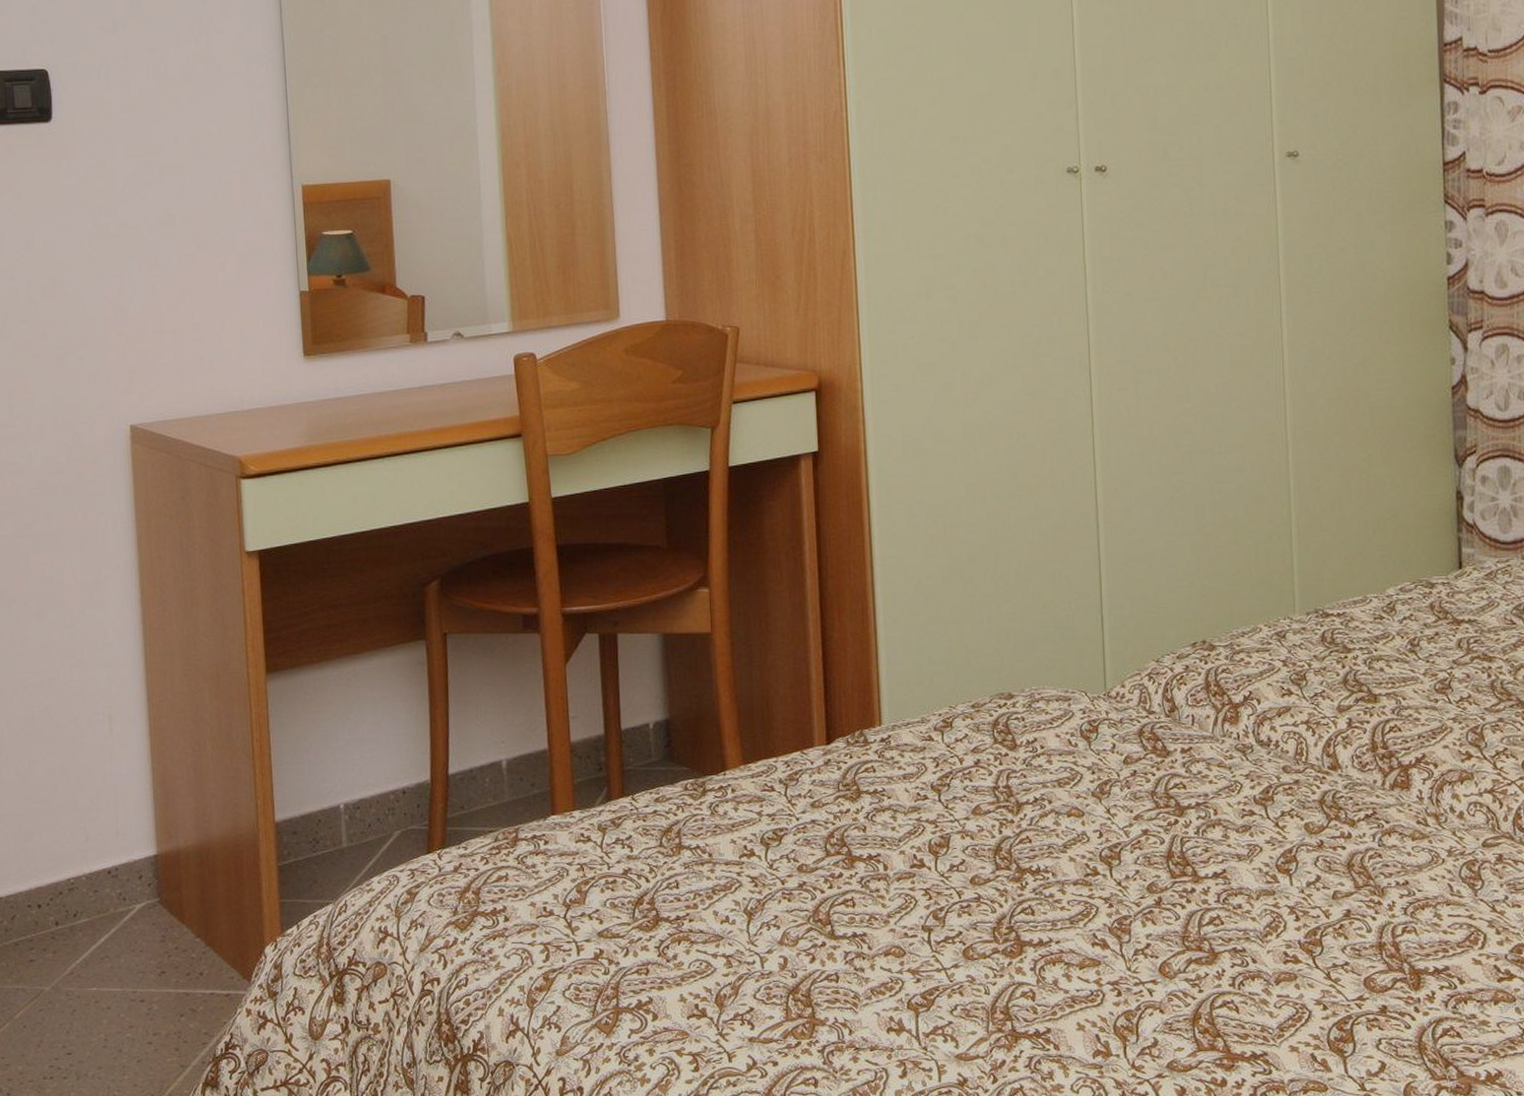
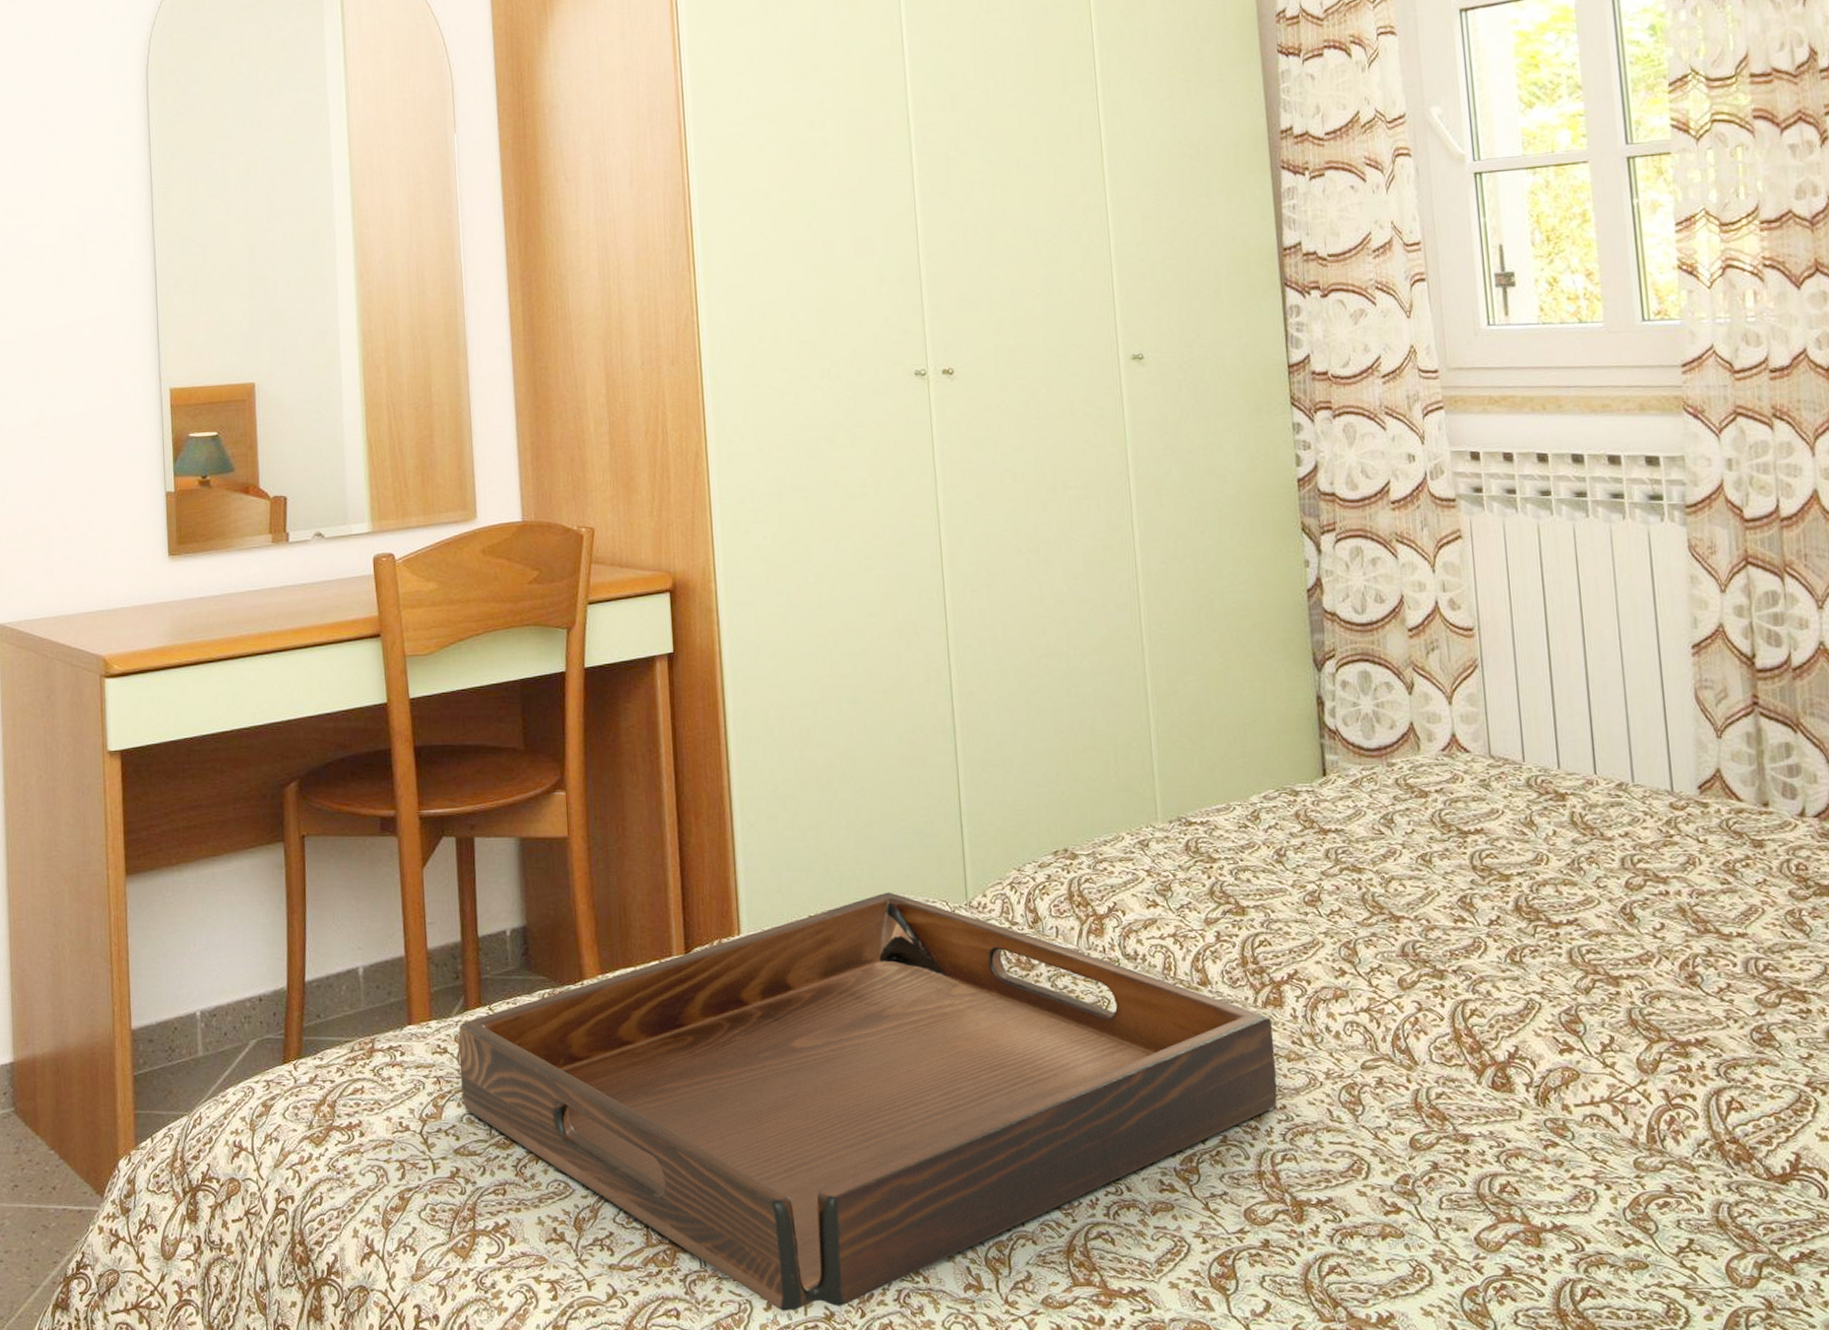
serving tray: none [601,683,1401,1078] -> present [458,892,1277,1311]

